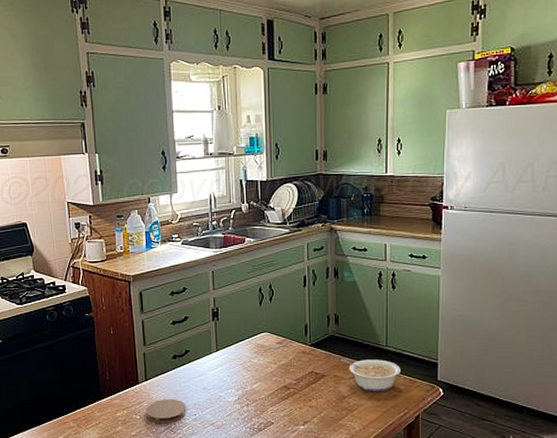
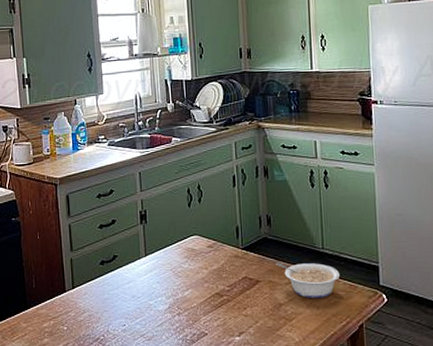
coaster: present [146,398,187,424] -> none [73,307,116,336]

